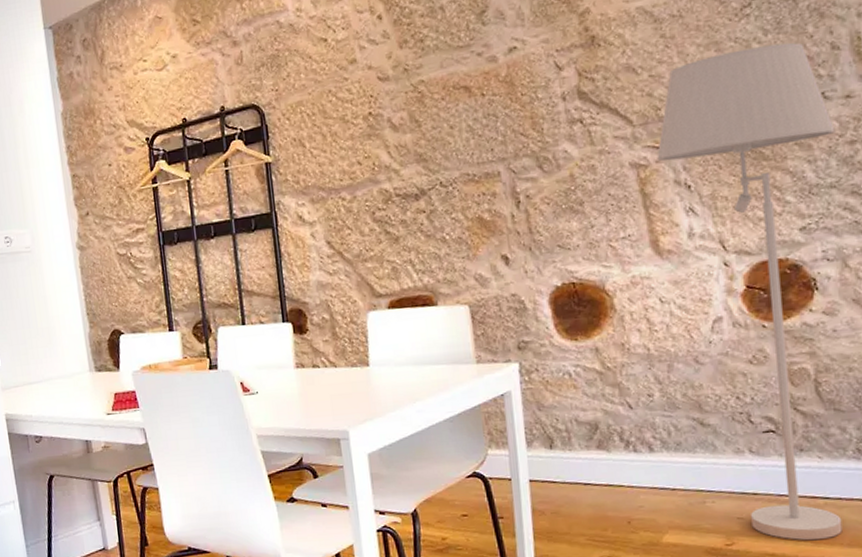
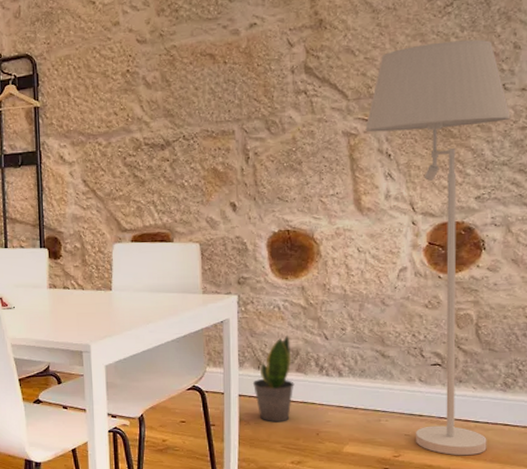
potted plant: none [544,406,596,511] -> present [252,335,295,422]

